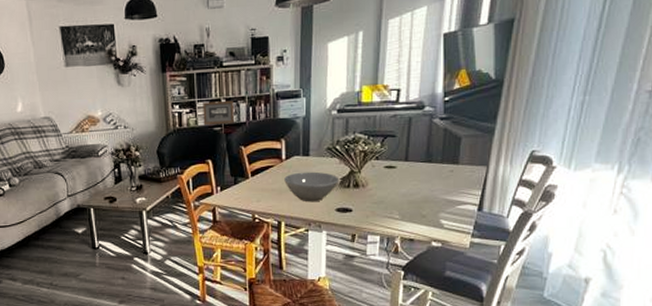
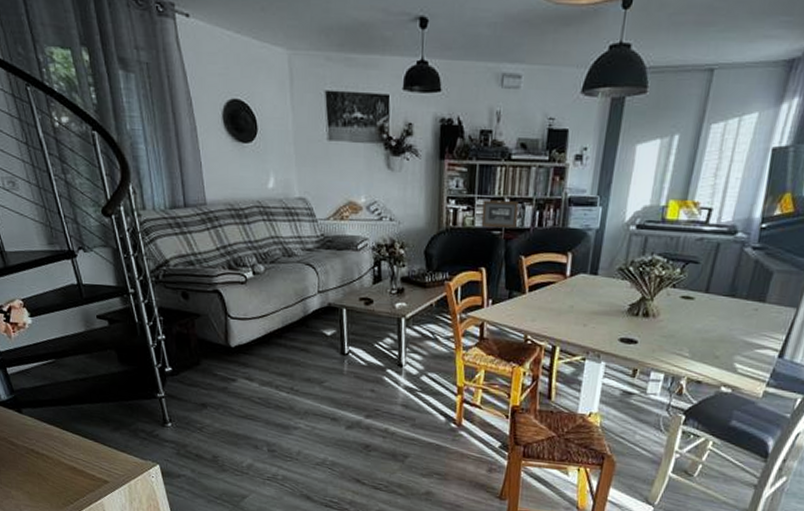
bowl: present [284,171,339,202] -> none [565,292,628,329]

